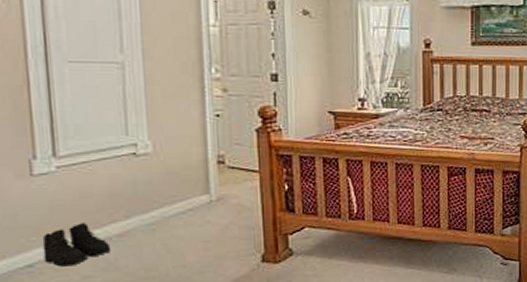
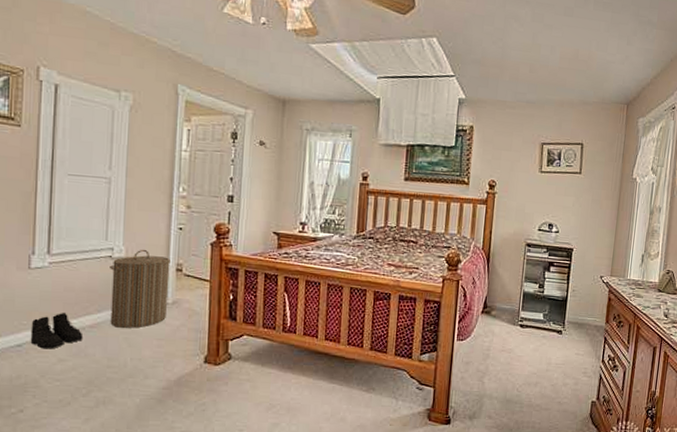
laundry hamper: none [135,142,211,234] -> present [110,249,170,328]

